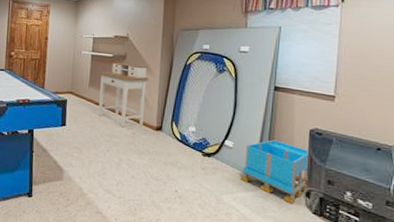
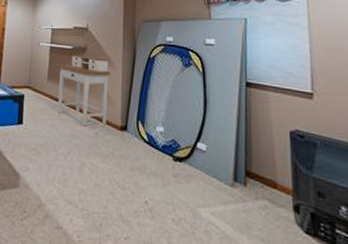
storage bin: present [240,140,310,204] -> none [217,143,295,221]

